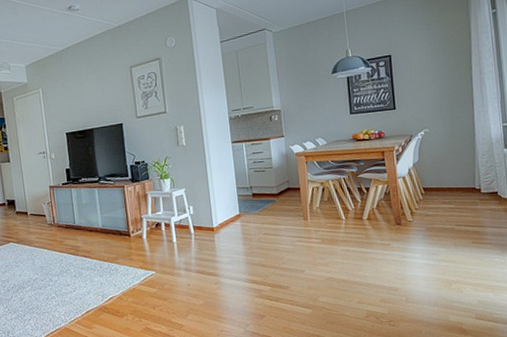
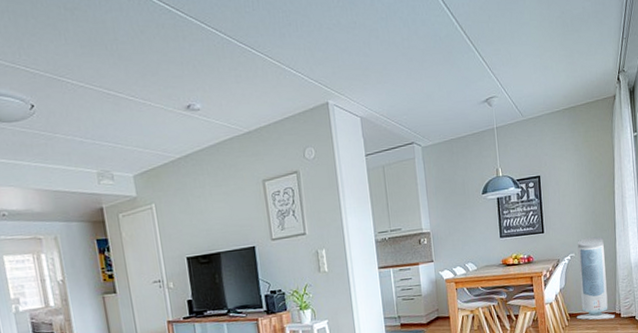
air purifier: none [431,112,475,195] -> present [576,236,615,320]

